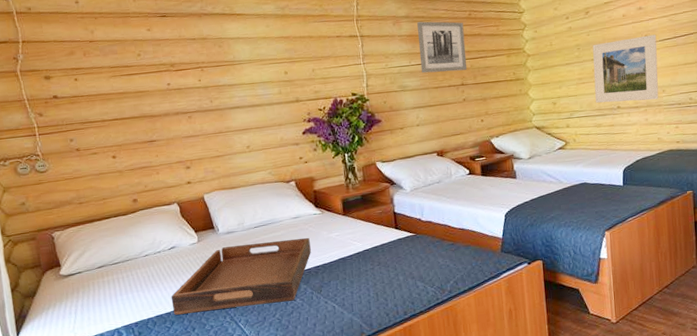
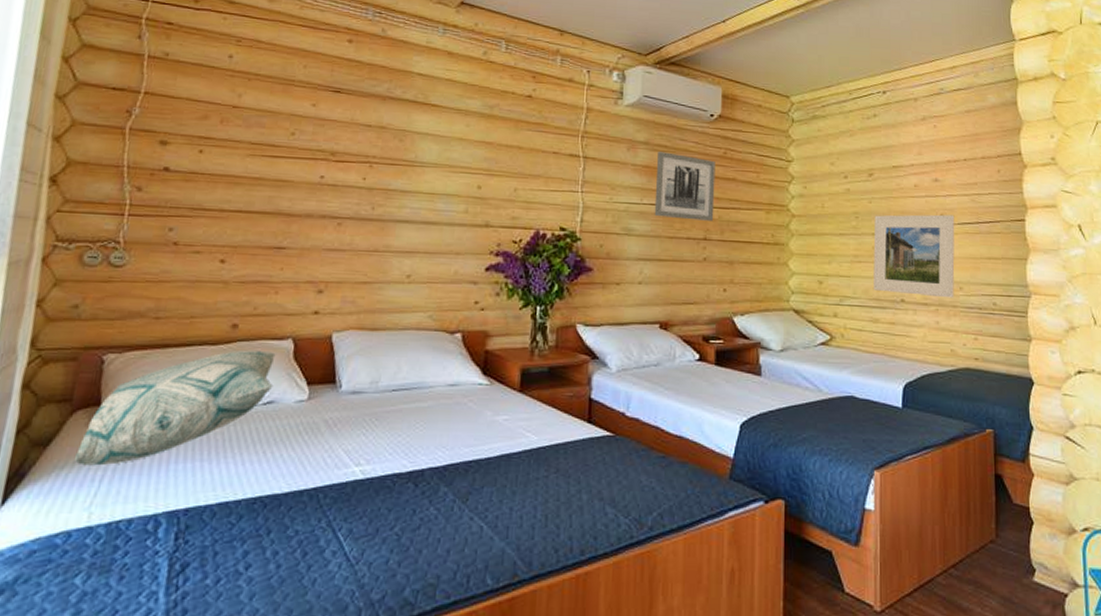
decorative pillow: none [54,214,172,306] -> present [73,349,276,466]
serving tray: present [171,237,311,315] -> none [246,413,466,509]

